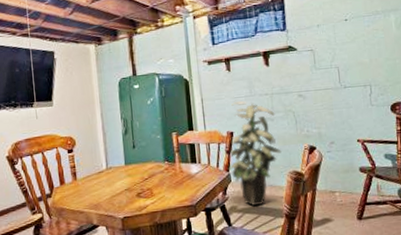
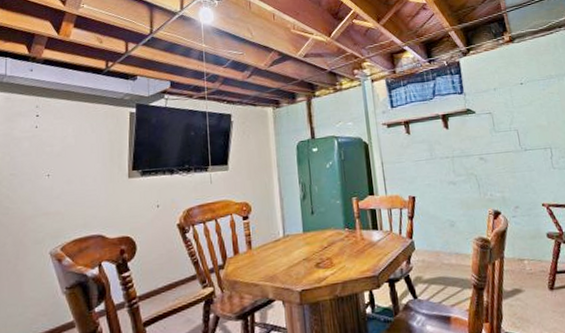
indoor plant: present [228,101,282,206] -> none [410,164,466,276]

